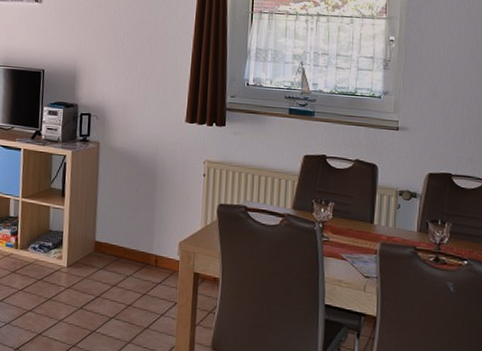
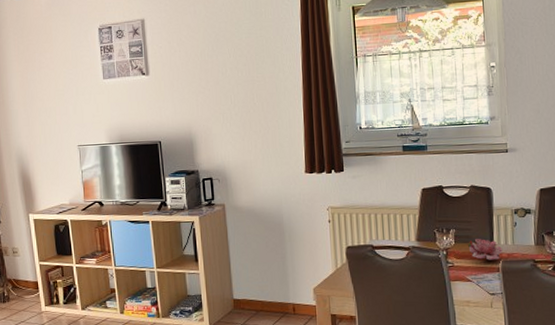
flower: none [346,216,382,242] -> present [468,239,502,260]

